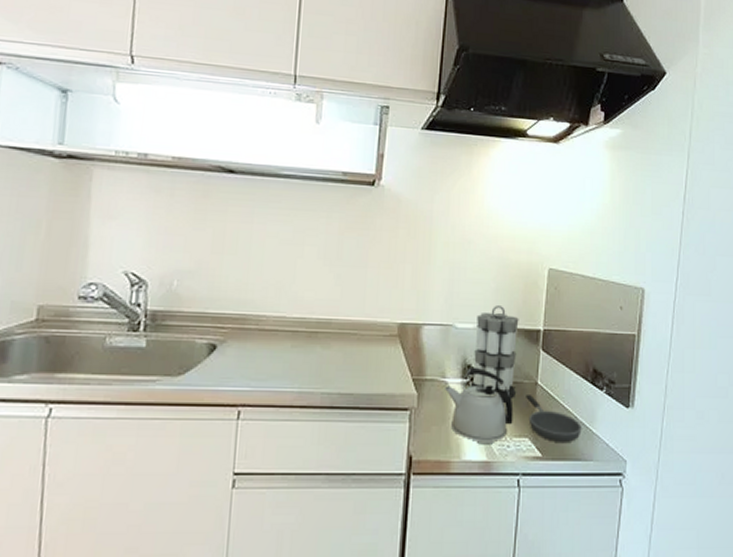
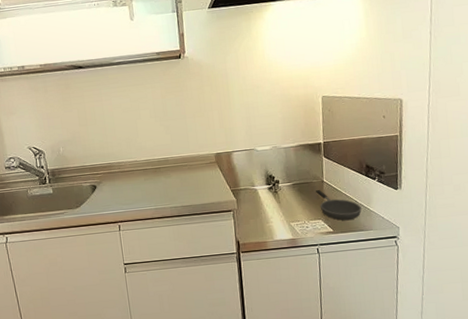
kettle: present [445,366,514,445] -> none [255,176,309,228]
spice rack: present [471,306,519,398] -> none [271,130,308,194]

